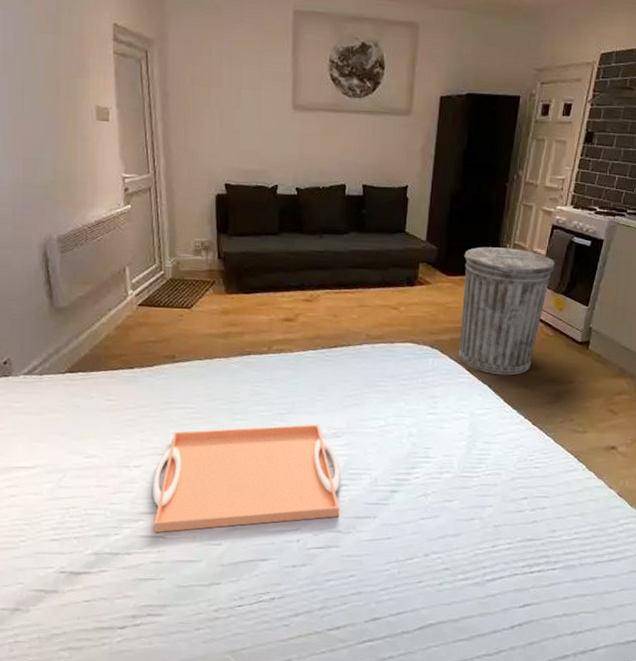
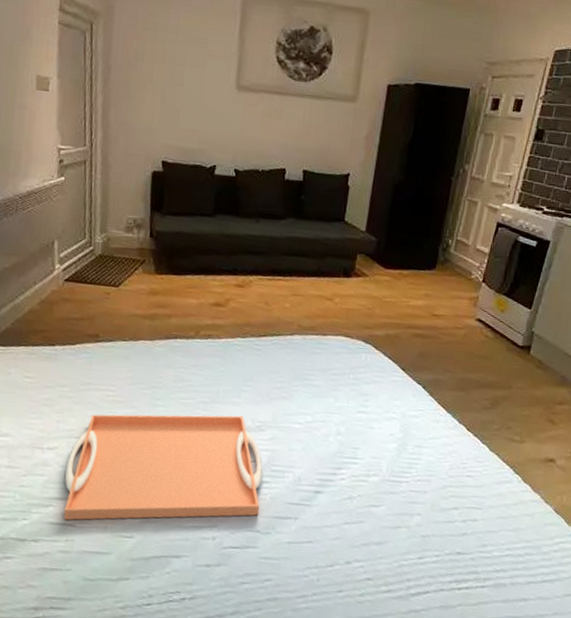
trash can: present [458,247,555,376] -> none [393,241,499,377]

